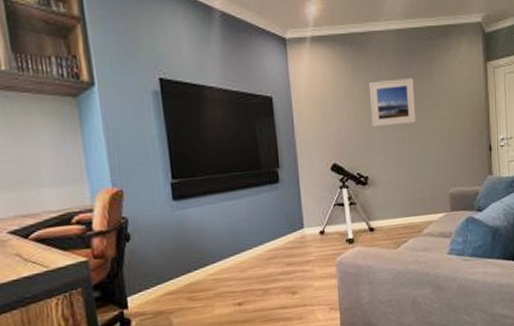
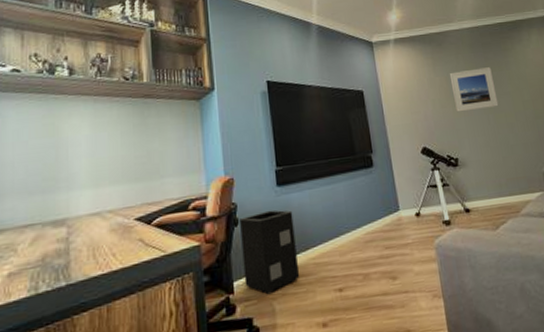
speaker: none [132,225,199,309] -> present [240,210,300,295]

